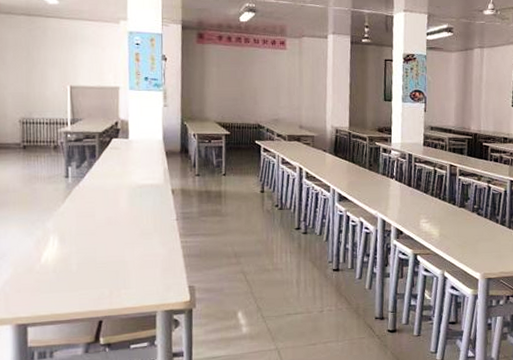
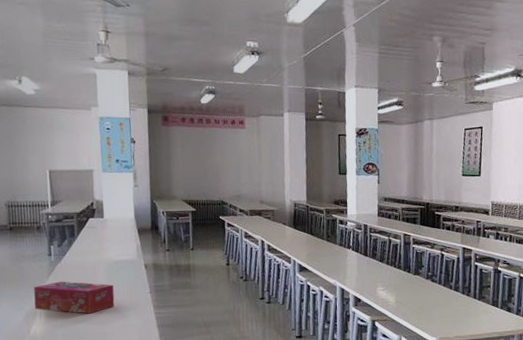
tissue box: none [47,205,137,241] -> present [34,281,115,314]

